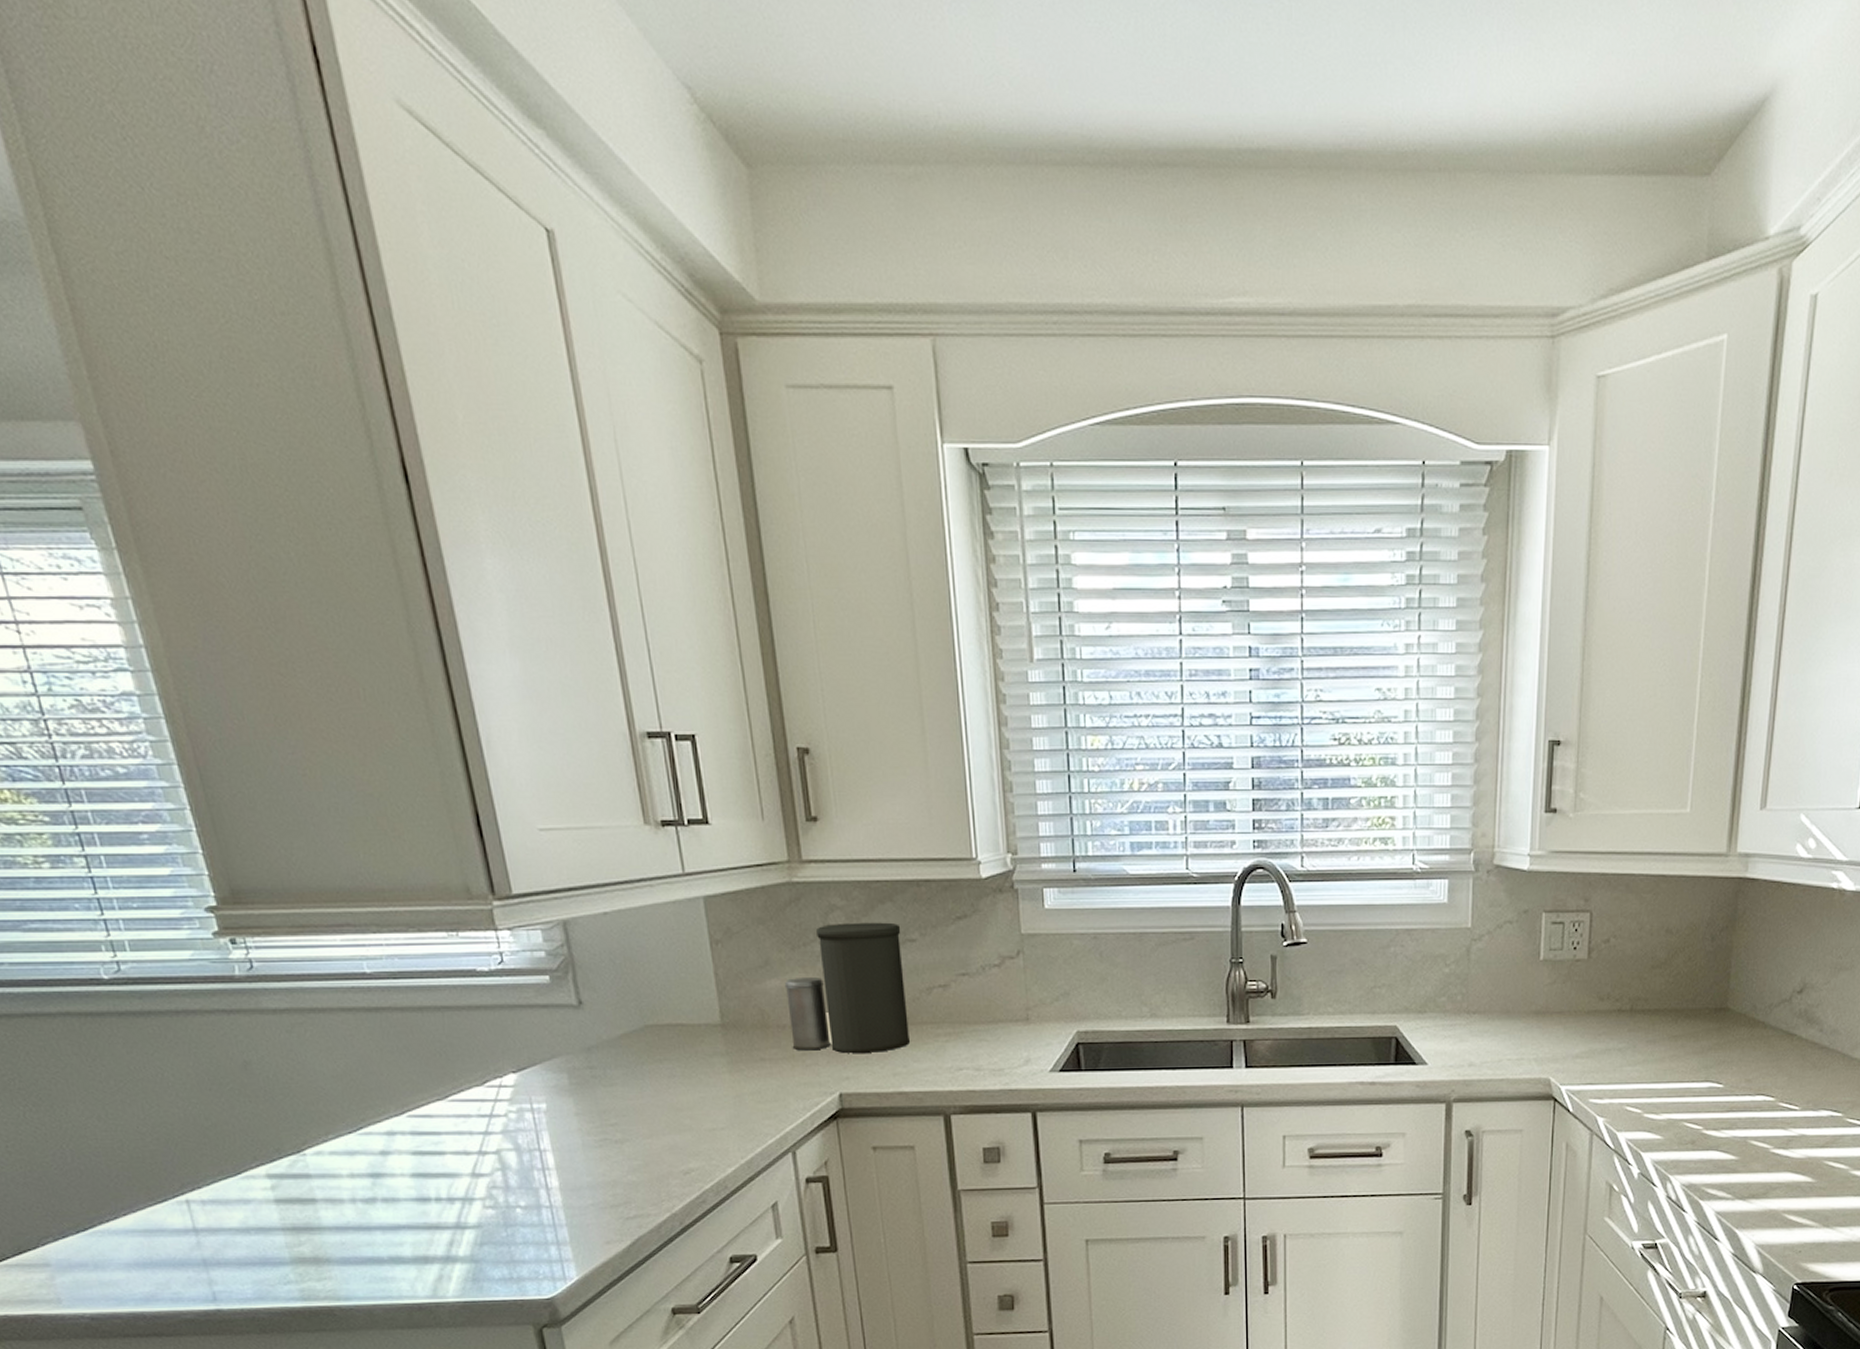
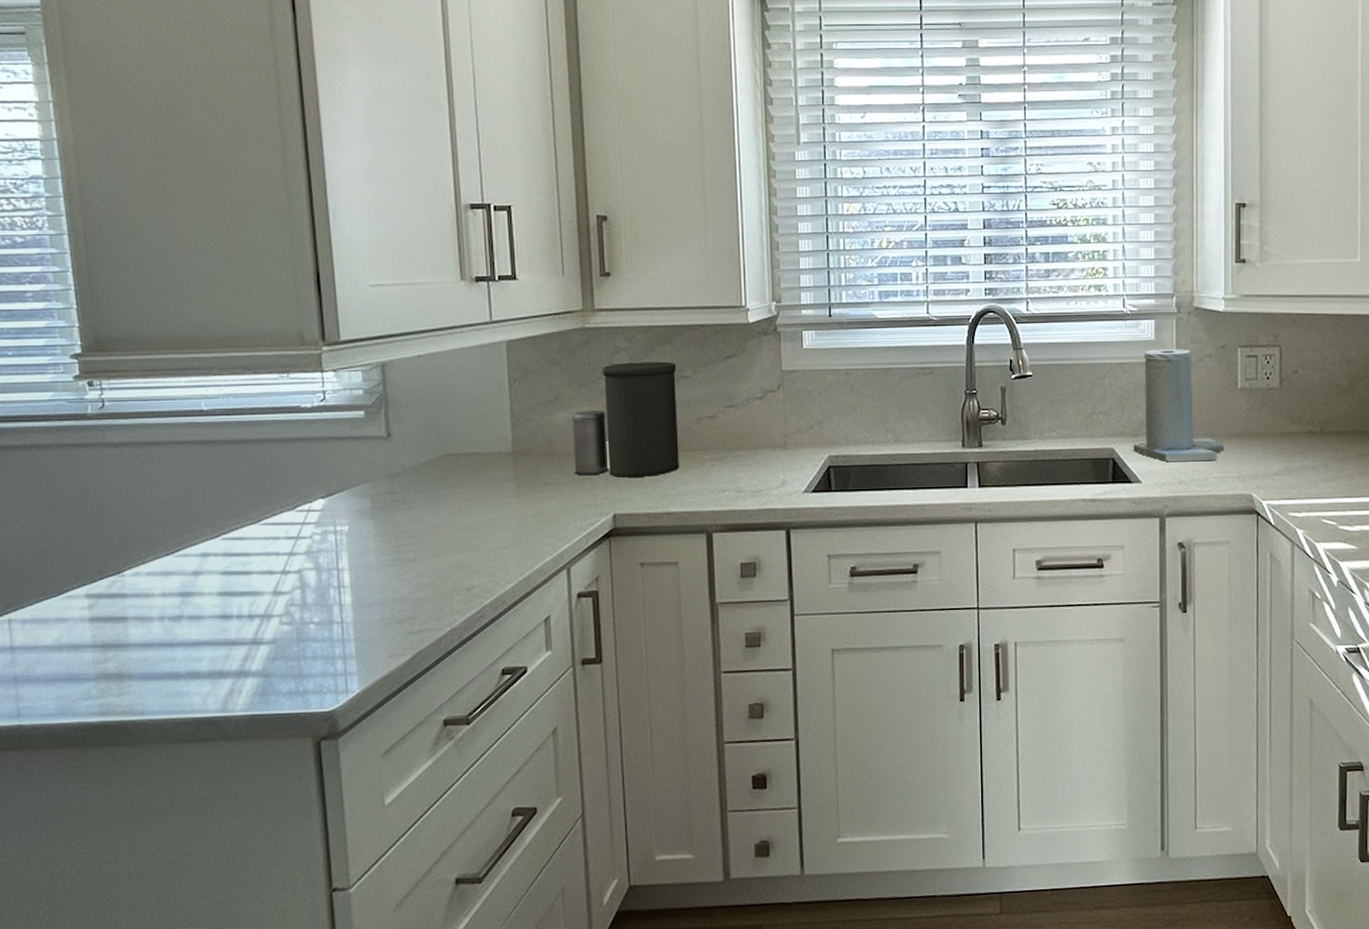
paper towel: none [1419,913,1522,1042] -> present [1133,349,1225,462]

